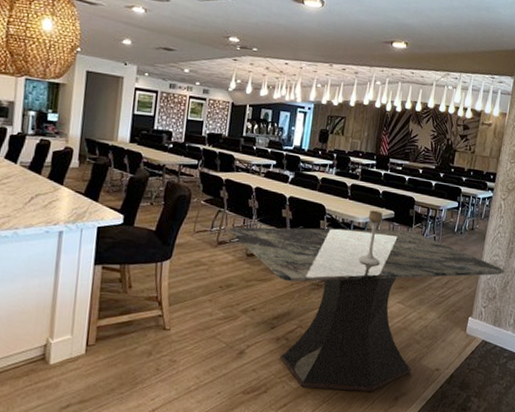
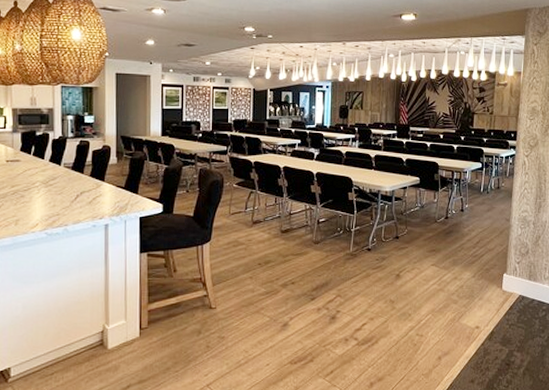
dining table: present [229,226,505,392] -> none [263,195,535,354]
candle holder: present [358,210,383,266] -> none [388,178,410,231]

